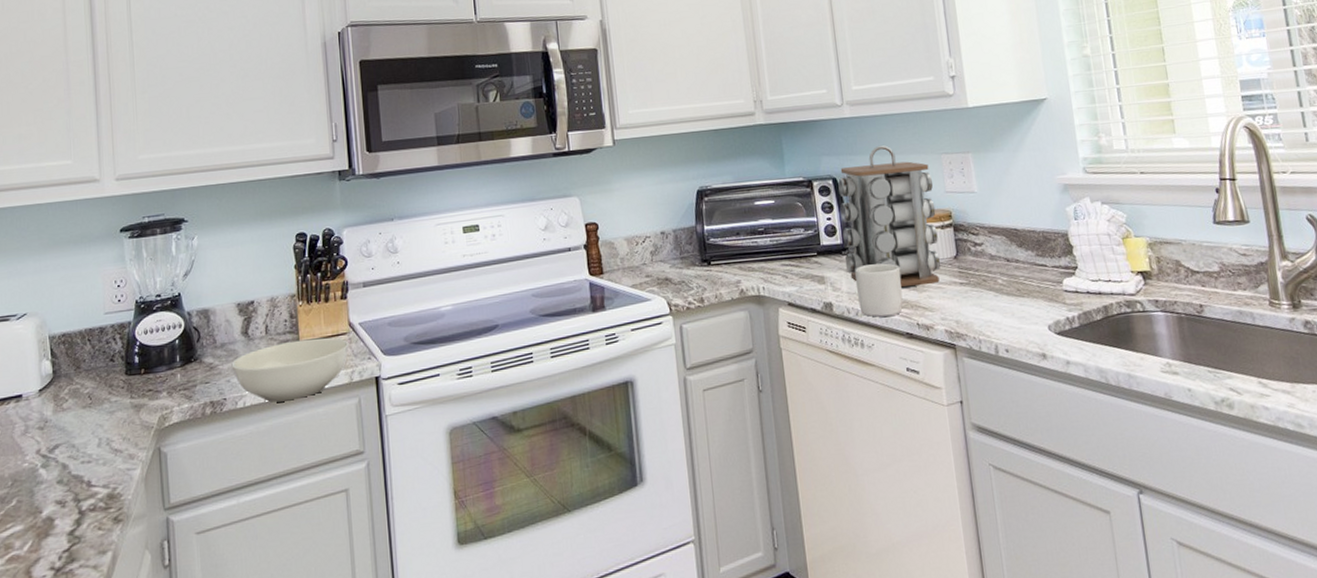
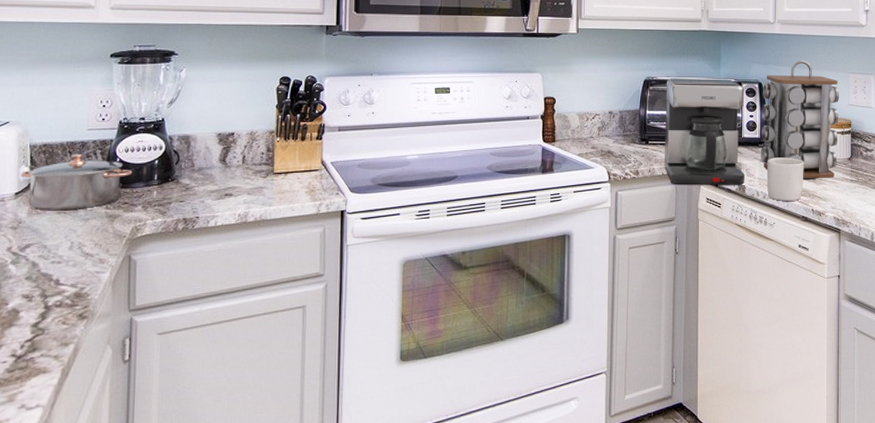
cooking pot: none [41,341,154,407] -> present [20,154,133,211]
bowl: present [231,337,349,403] -> none [207,172,320,225]
coffee maker: none [723,178,831,311] -> present [663,78,745,185]

